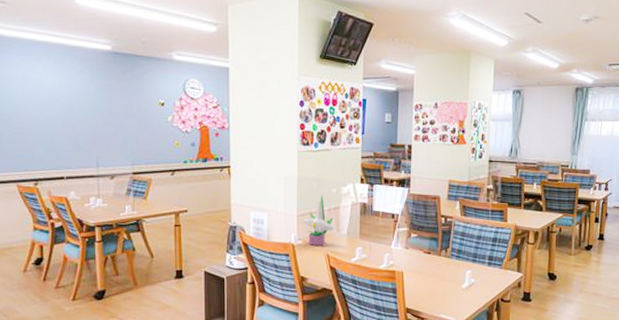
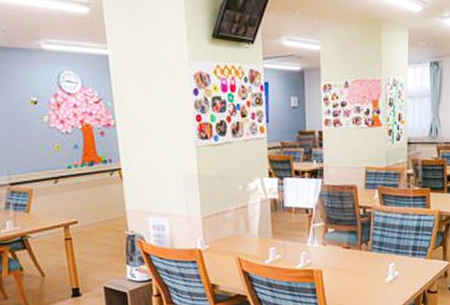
potted flower: present [304,194,335,246] -> none [209,193,244,250]

